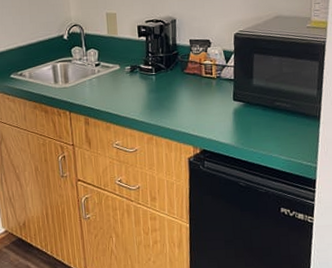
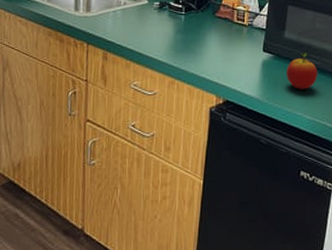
apple: none [258,97,290,132] -> present [287,52,318,89]

